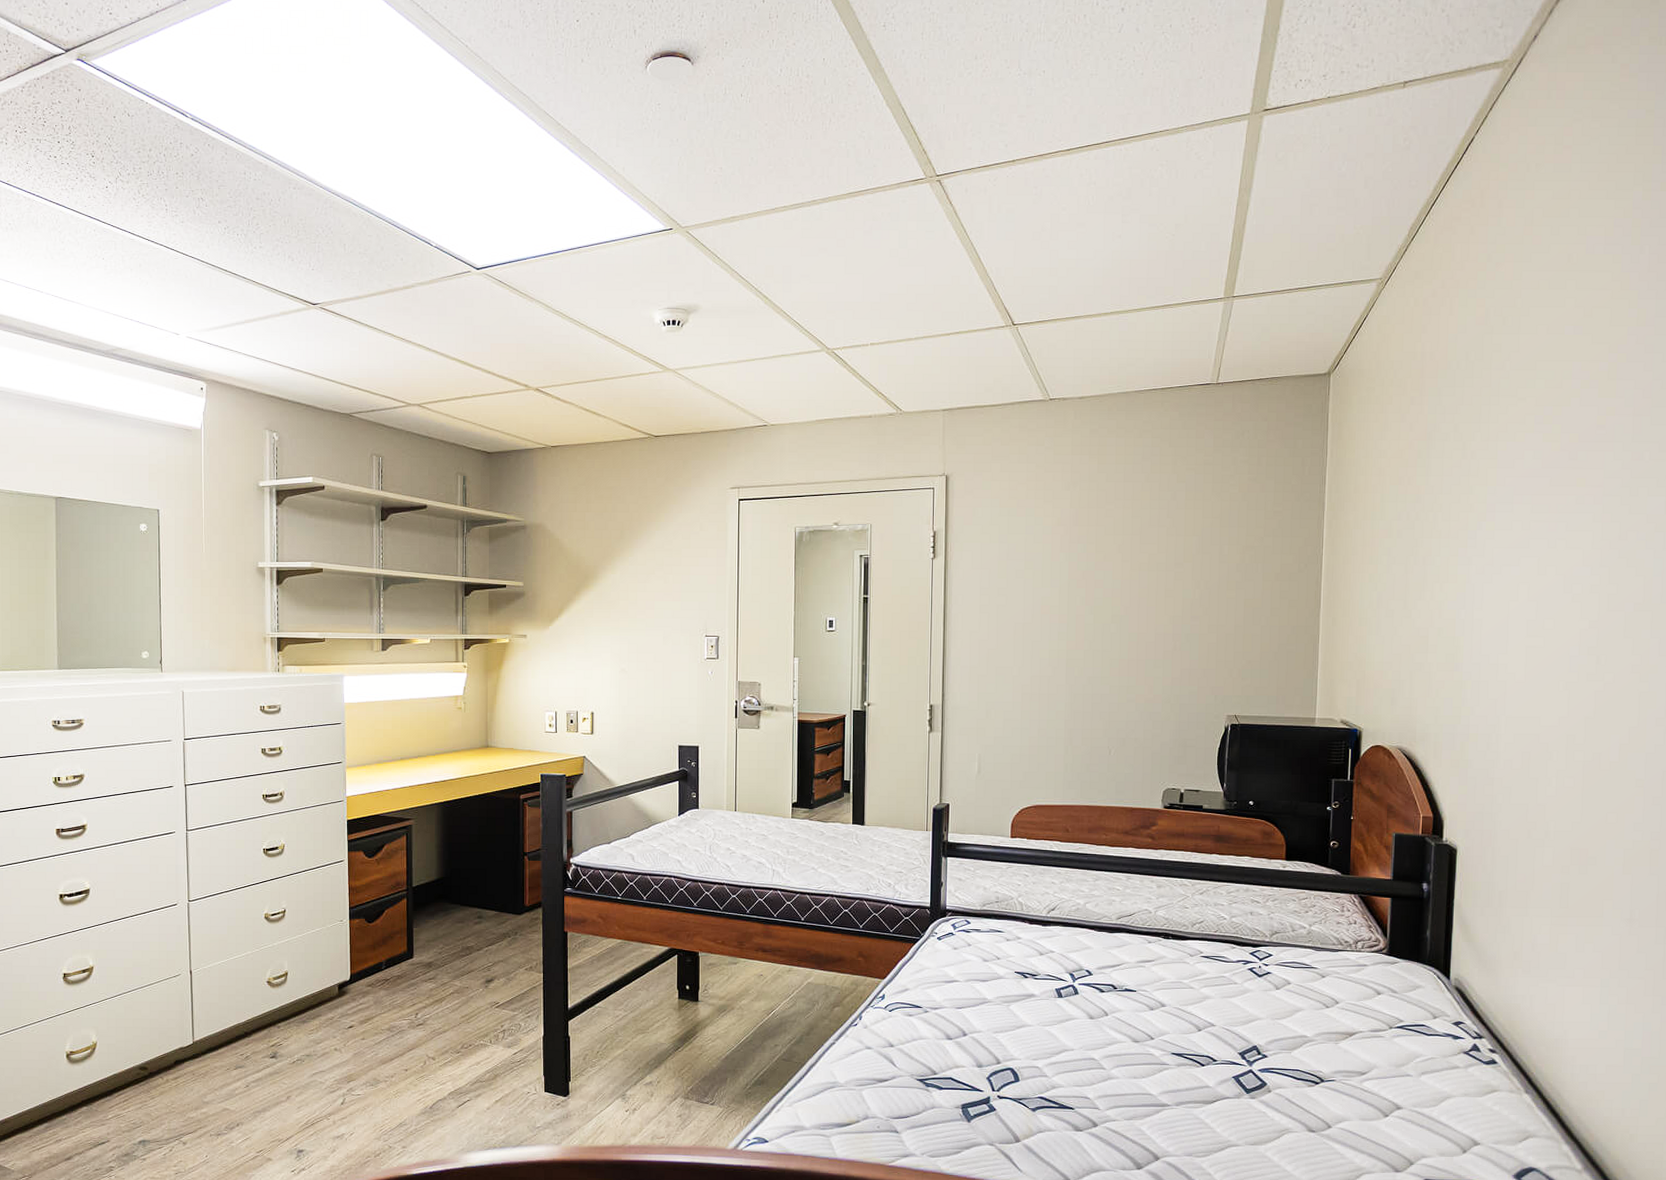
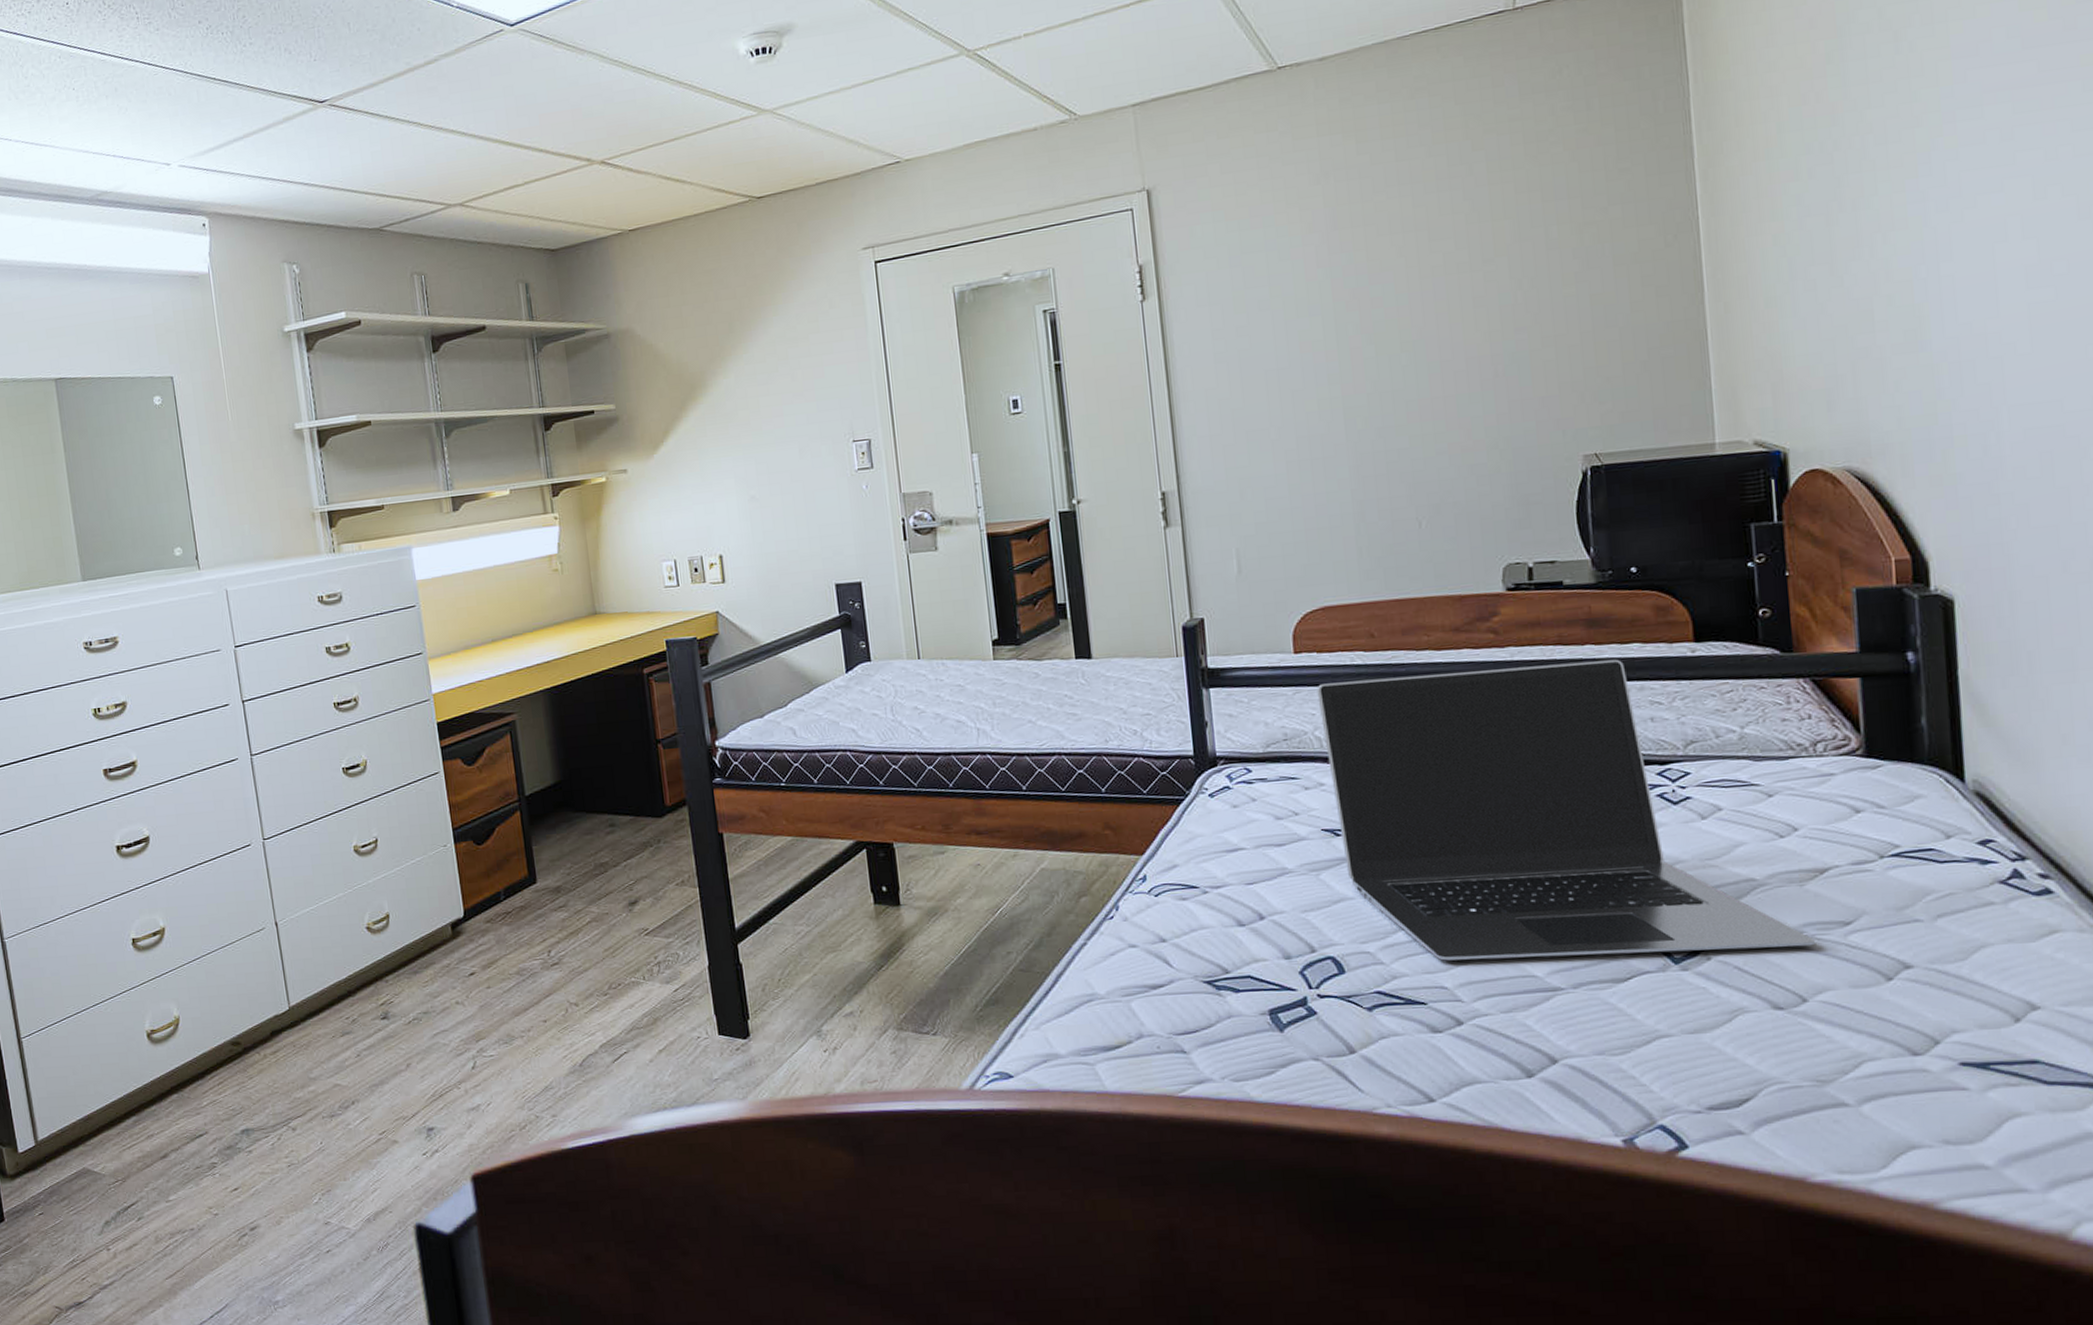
laptop: none [1023,863,1342,1088] -> present [1317,659,1816,961]

